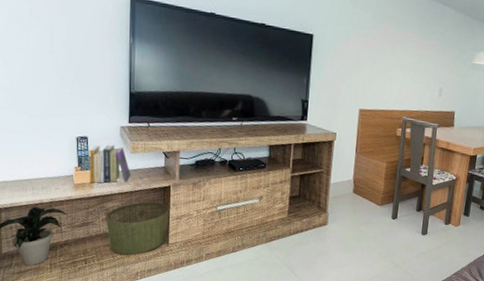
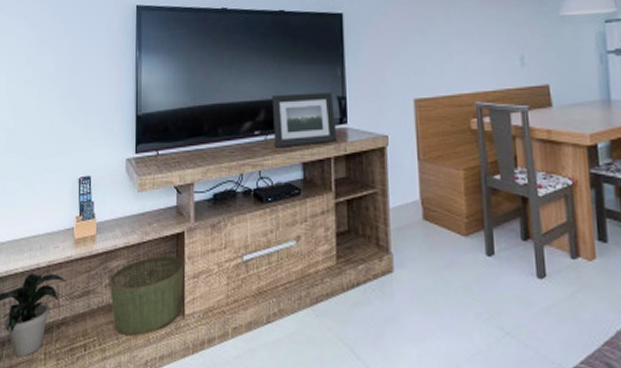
books: present [89,145,131,184] -> none [91,183,139,237]
picture frame: none [248,91,299,134] -> present [272,92,337,148]

